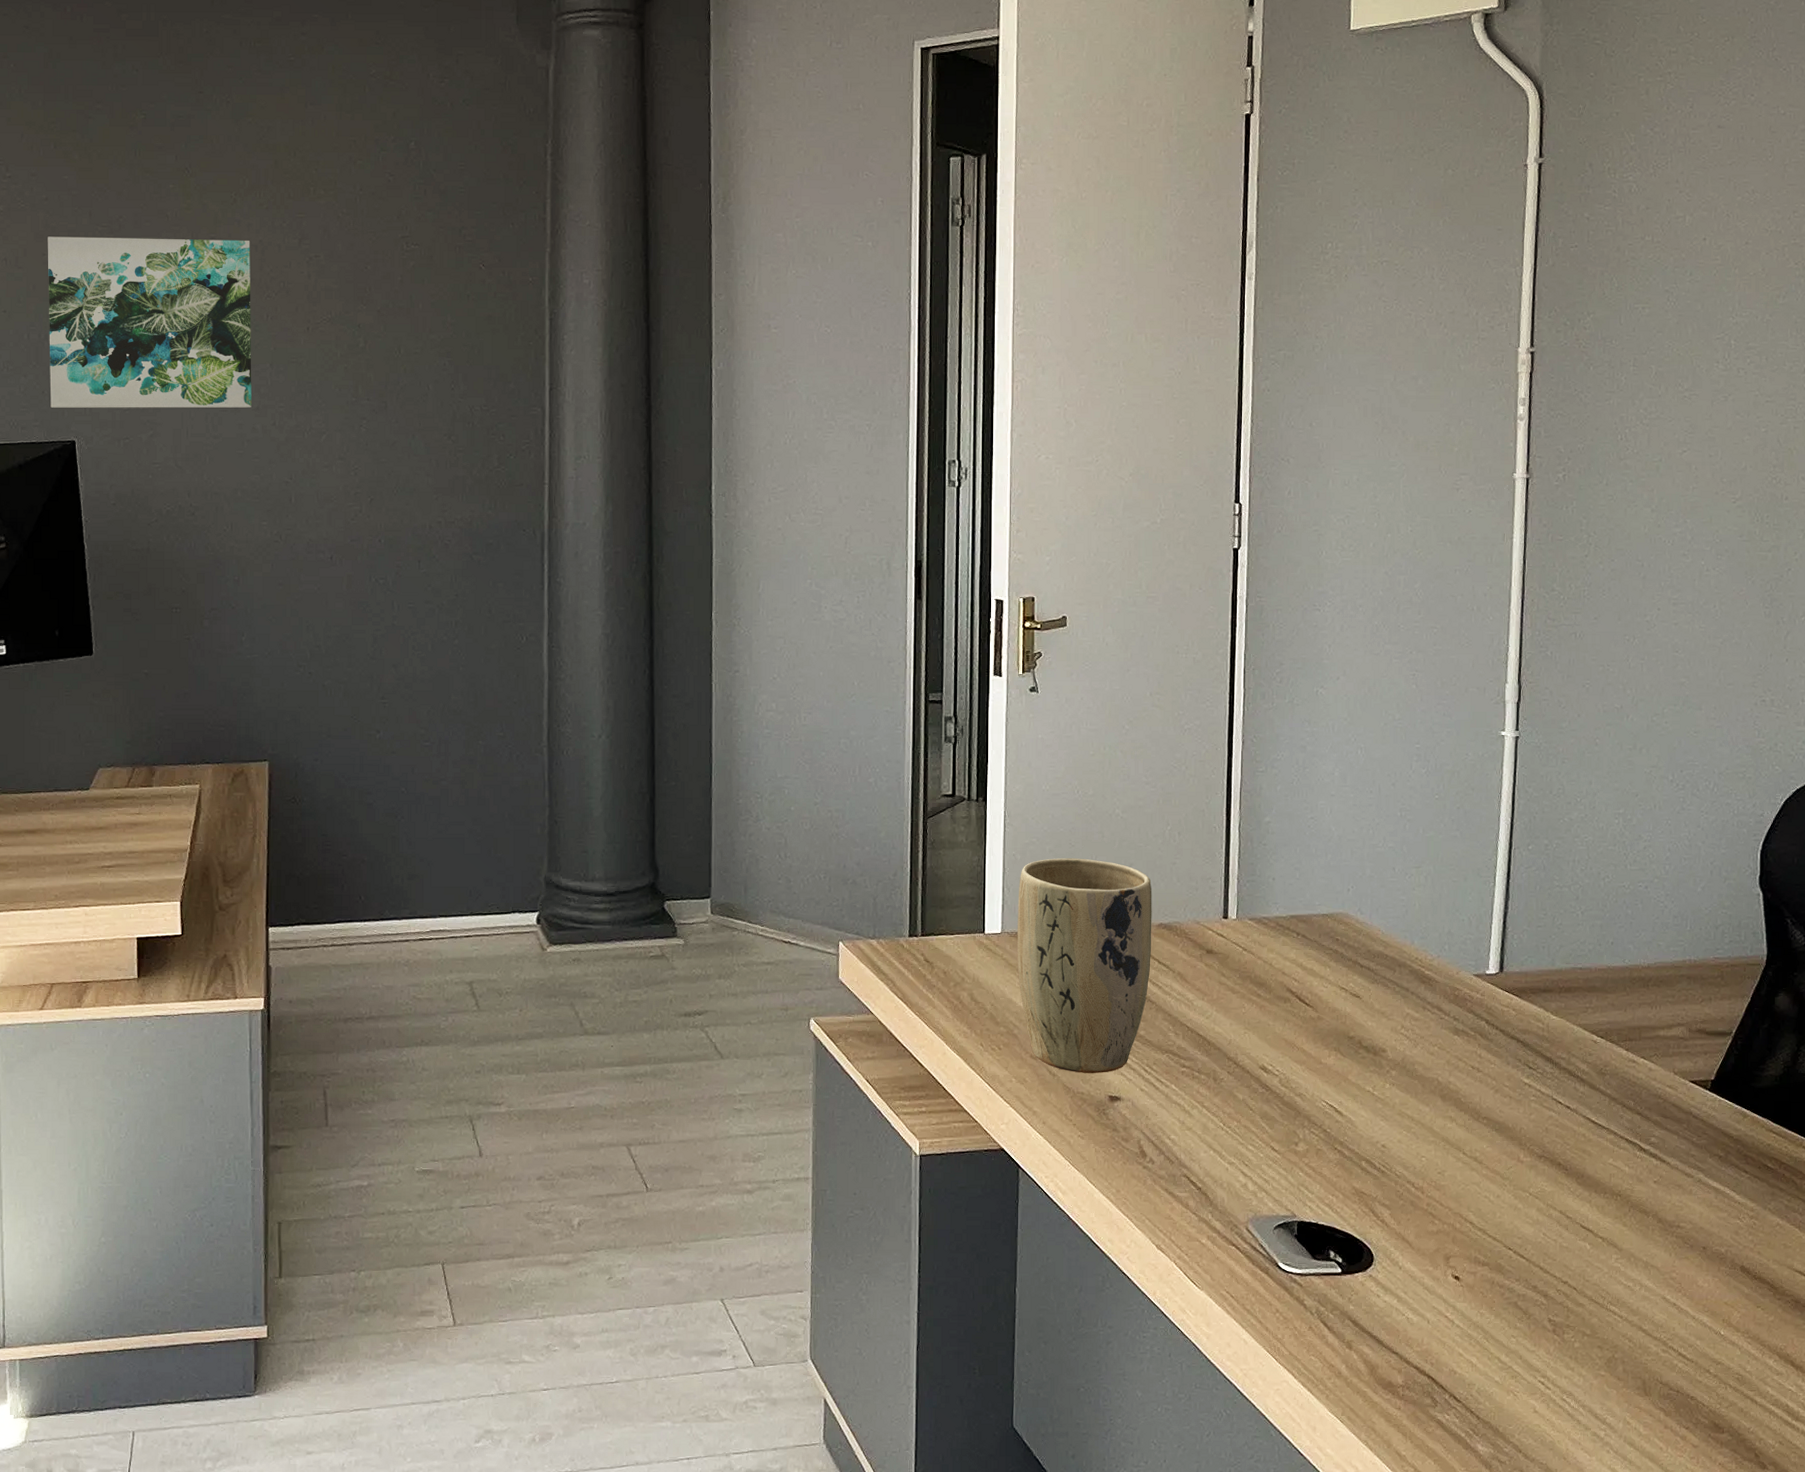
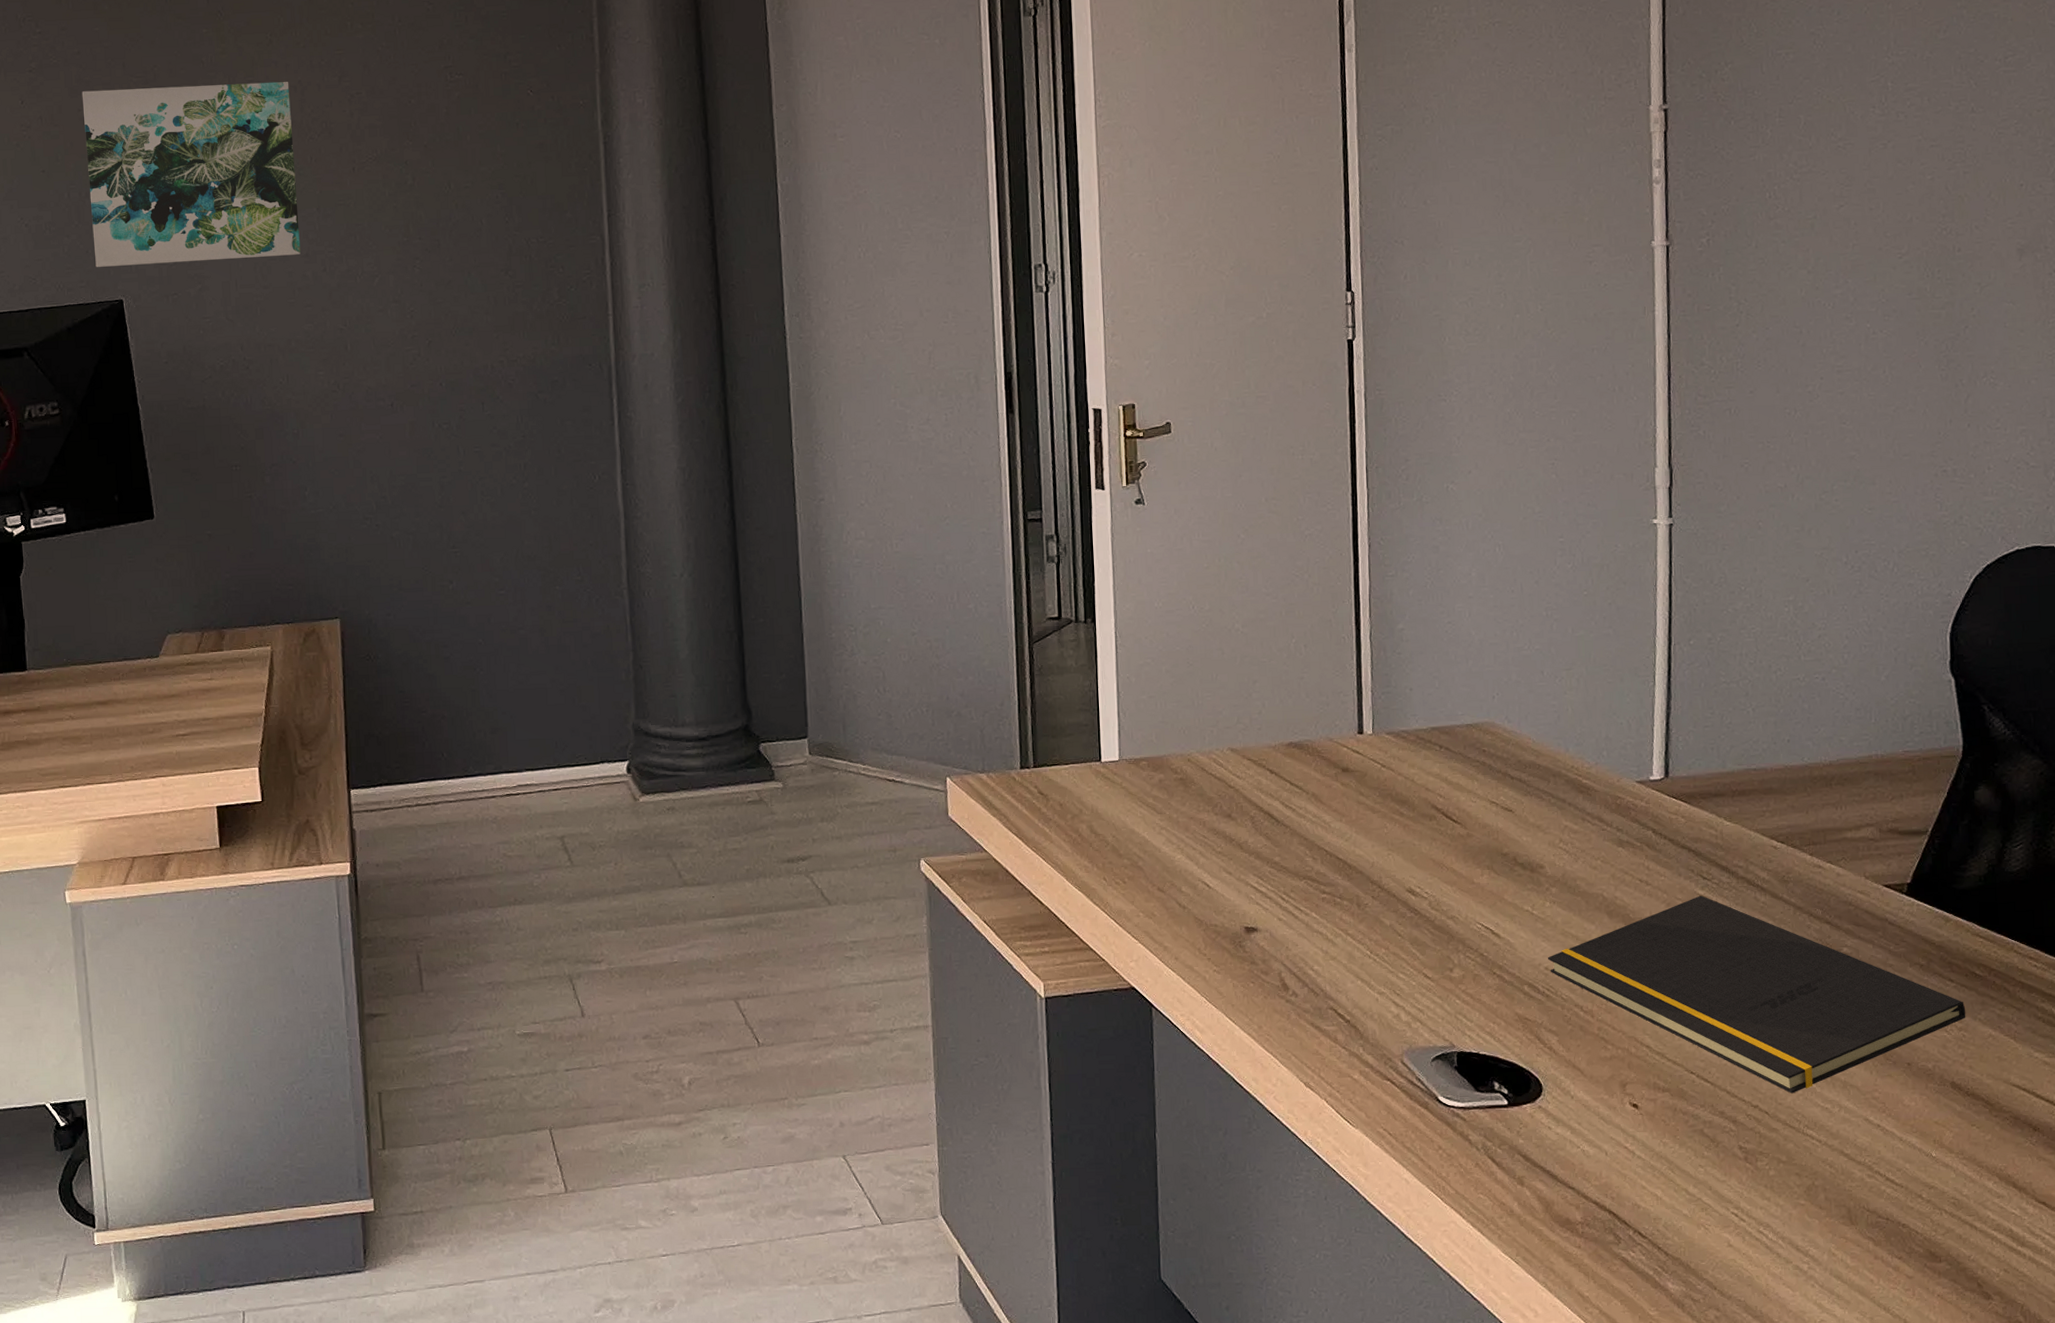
plant pot: present [1017,858,1152,1074] -> none [1135,677,1282,905]
notepad: none [1384,1083,1757,1272] -> present [1547,895,1966,1094]

